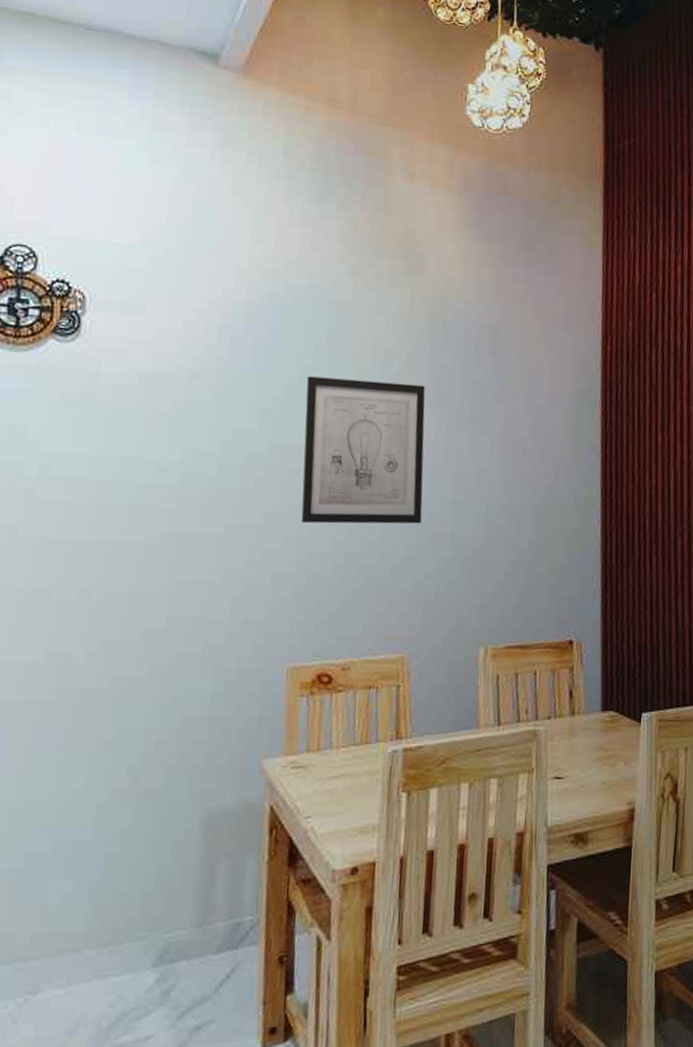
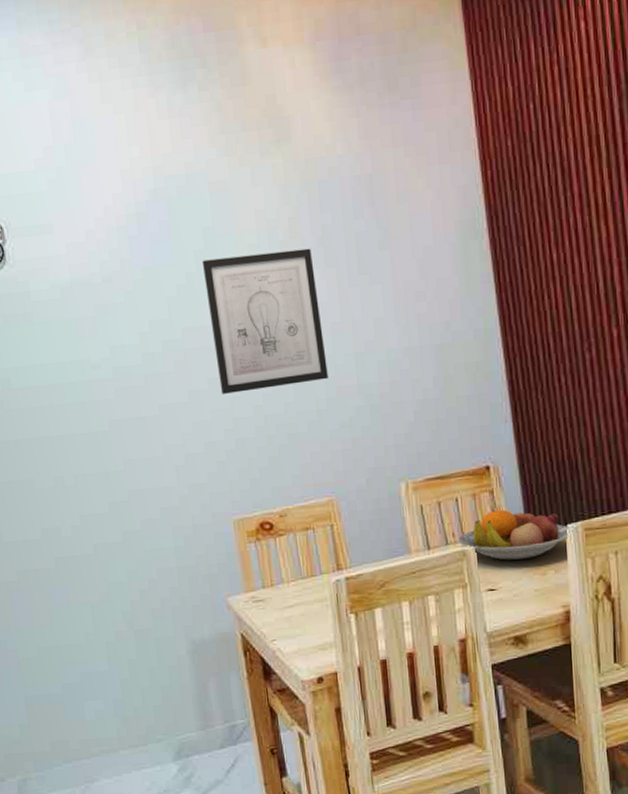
fruit bowl: none [531,689,644,746] -> present [458,507,570,561]

